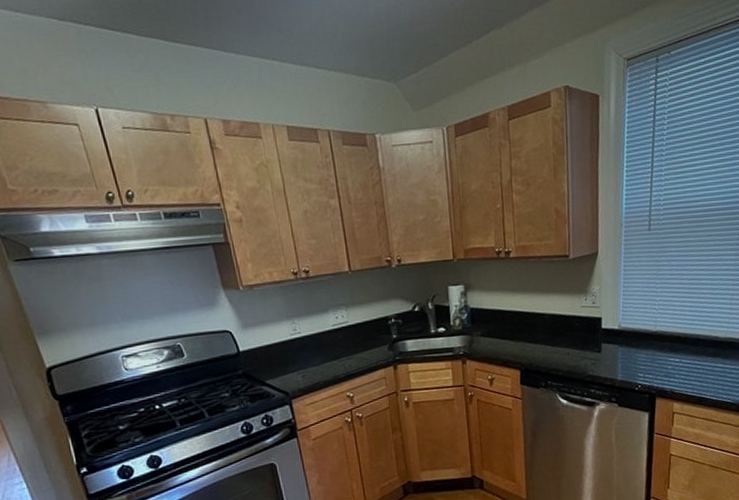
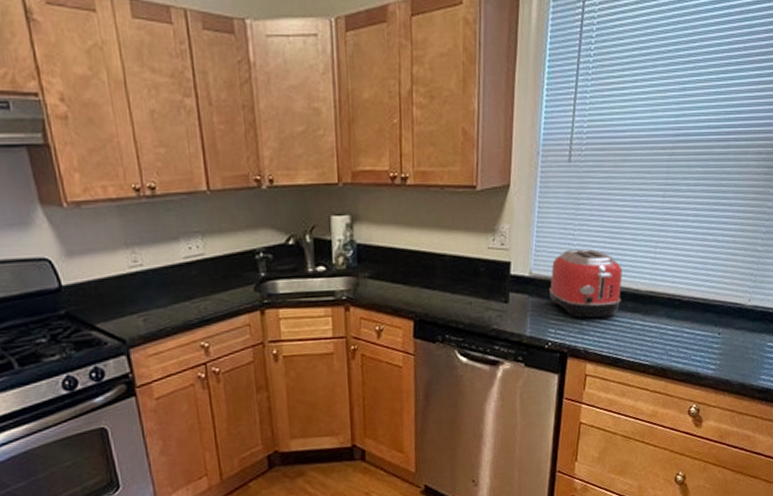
toaster: none [636,303,702,363] -> present [548,249,623,318]

